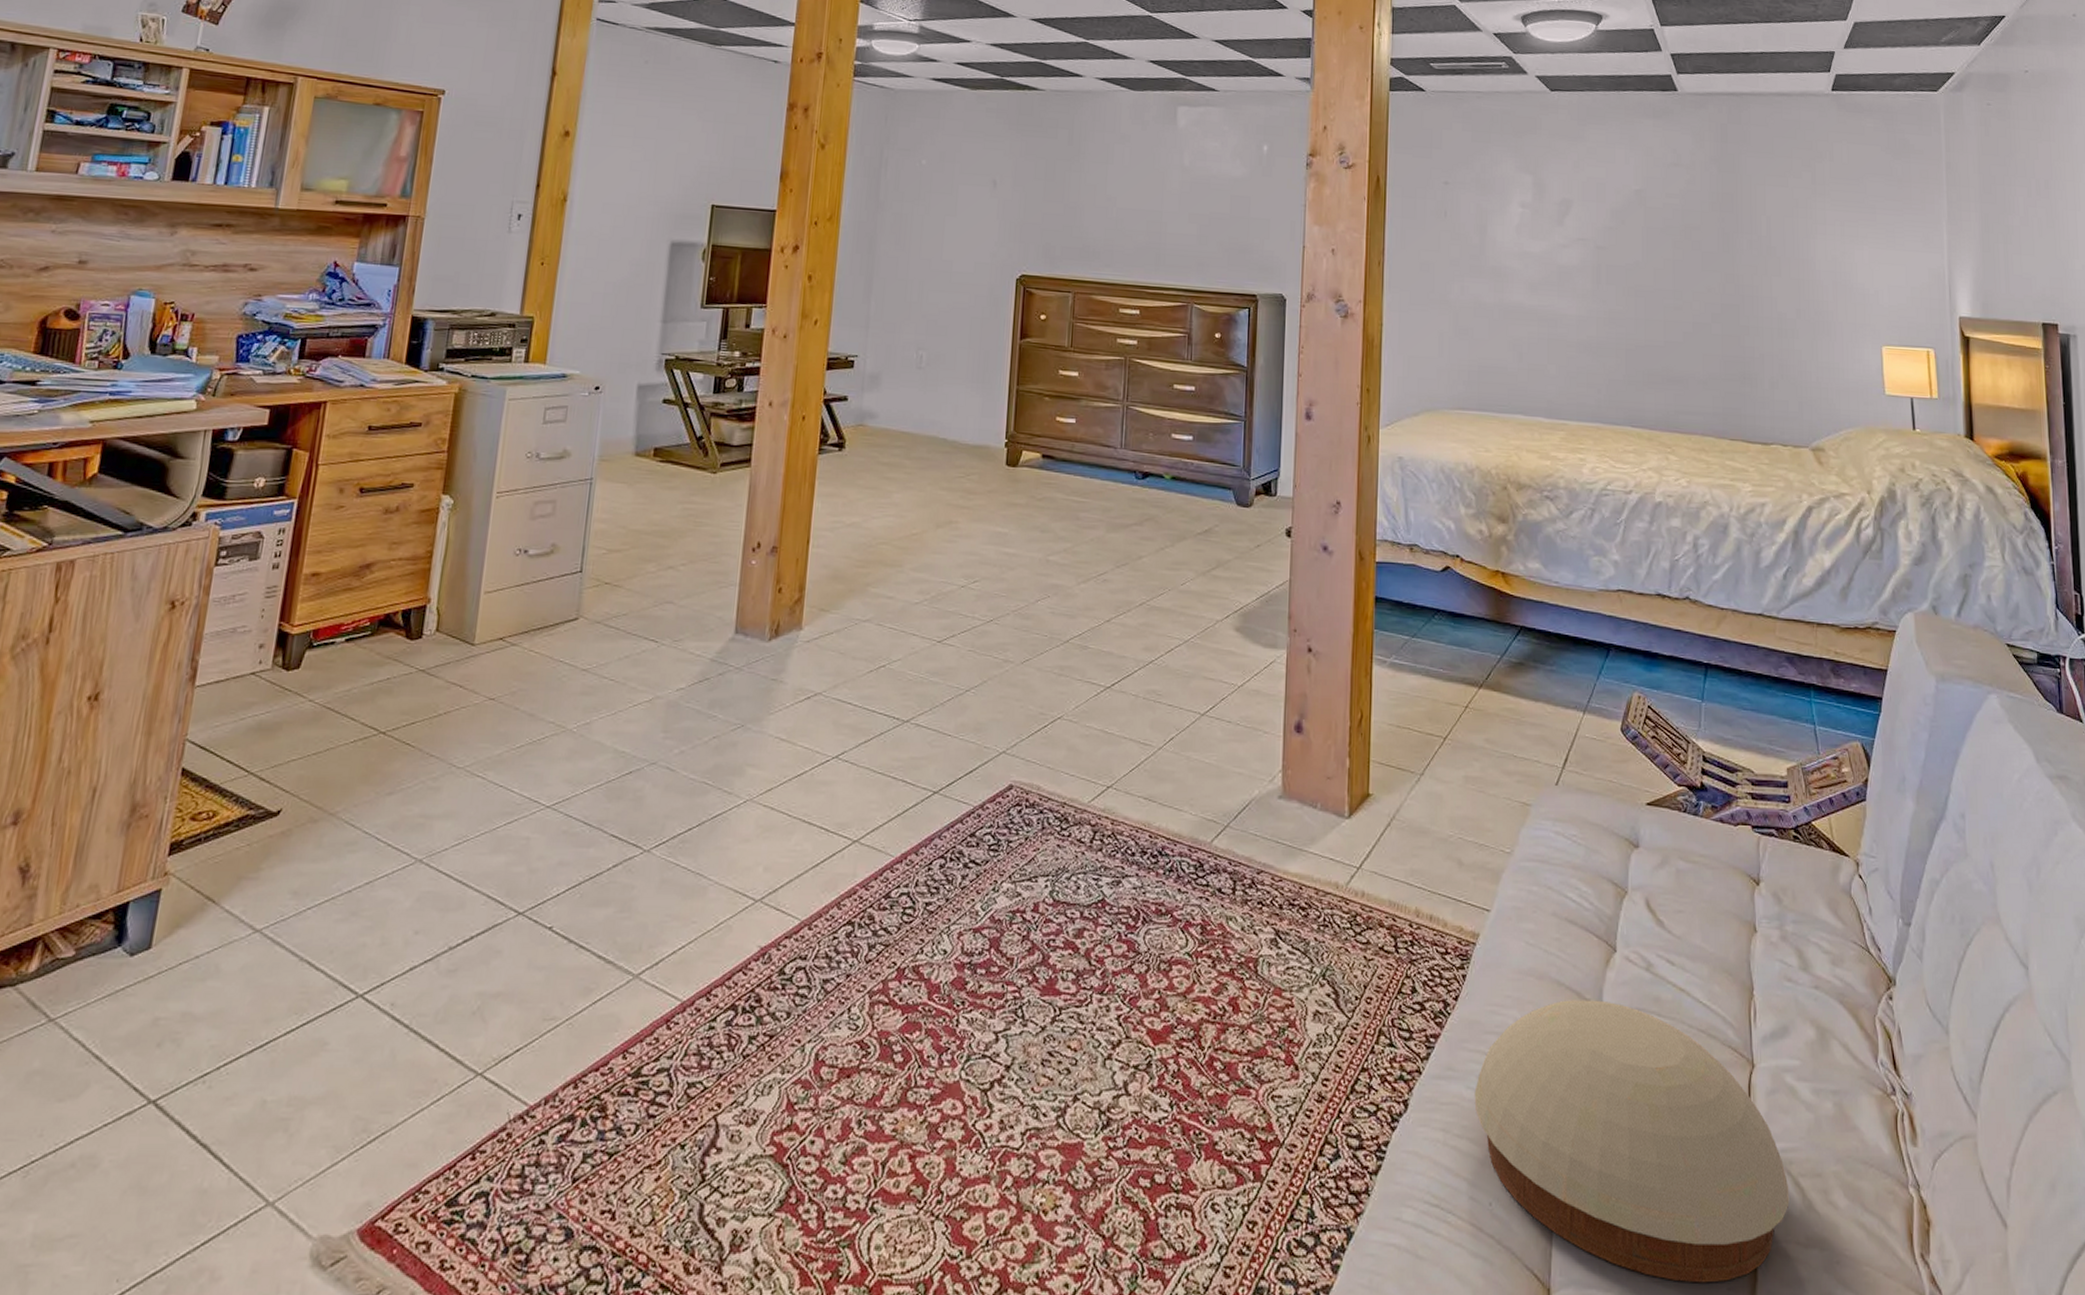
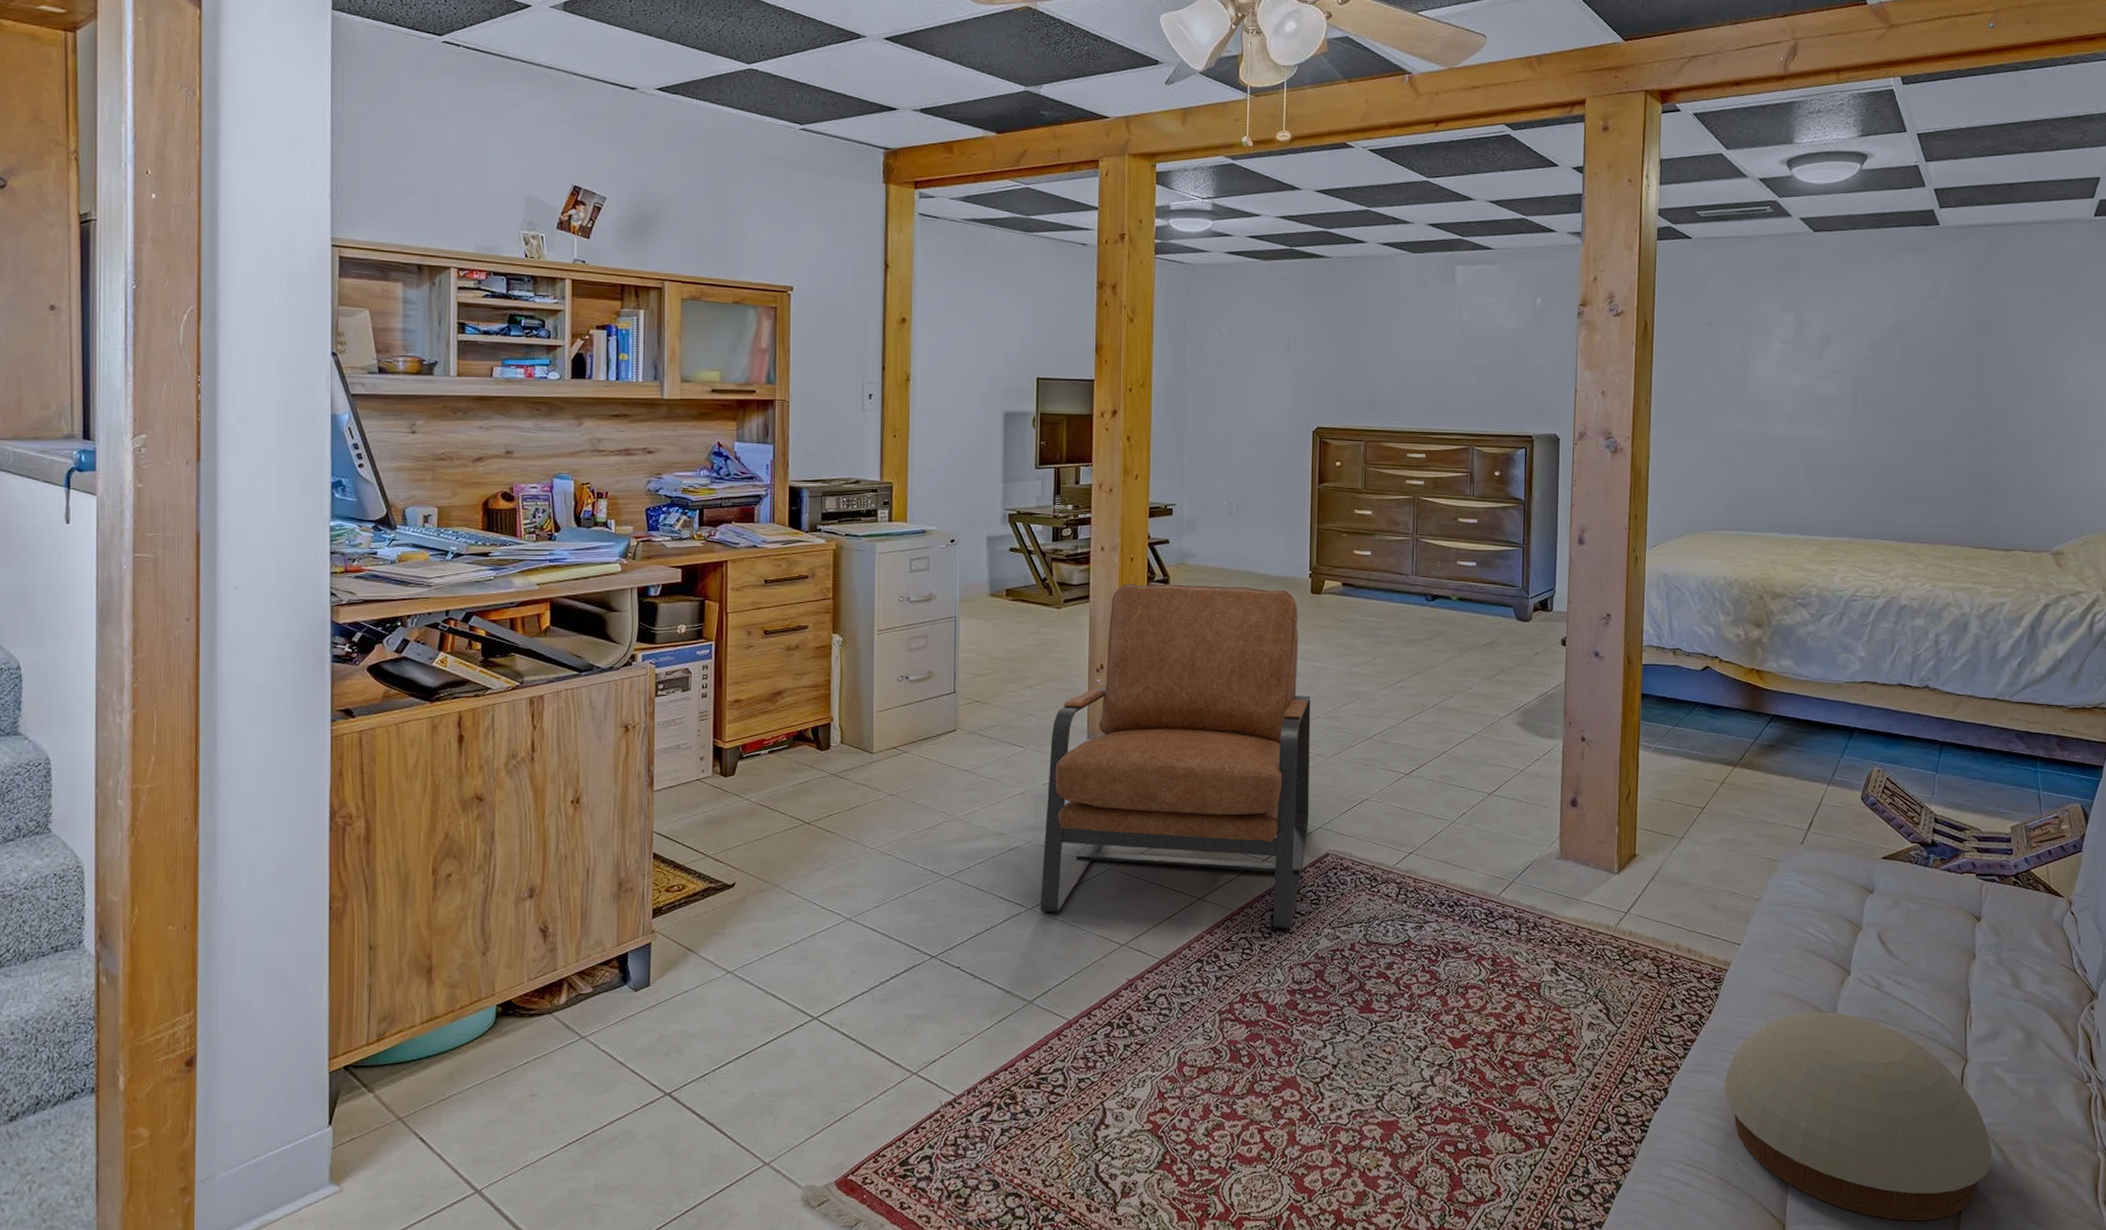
chair: none [659,446,1000,883] -> present [1040,583,1311,929]

